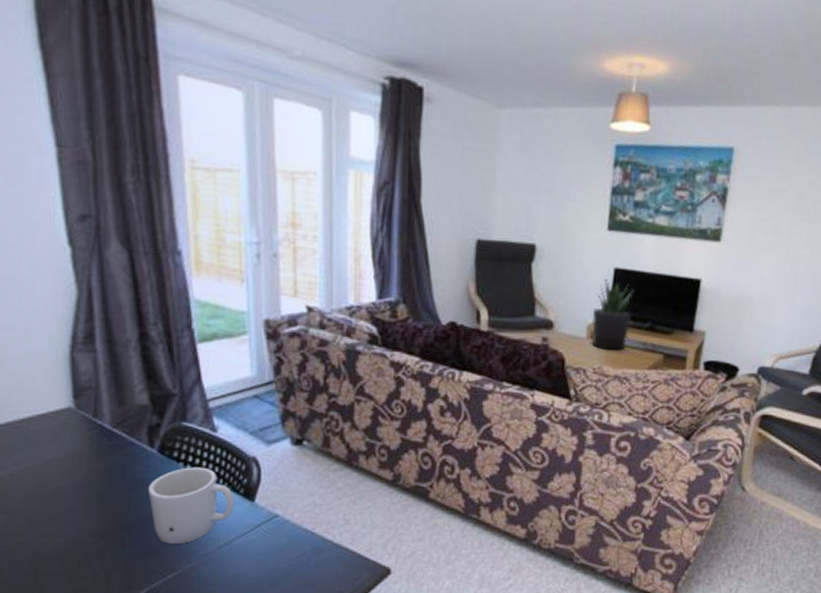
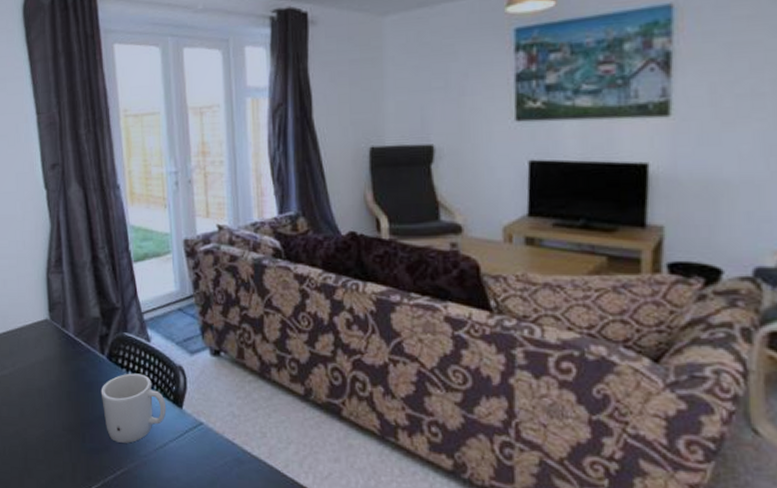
planter: present [592,279,633,353] -> none [509,174,559,256]

